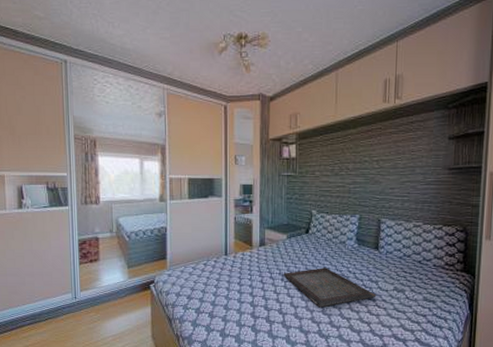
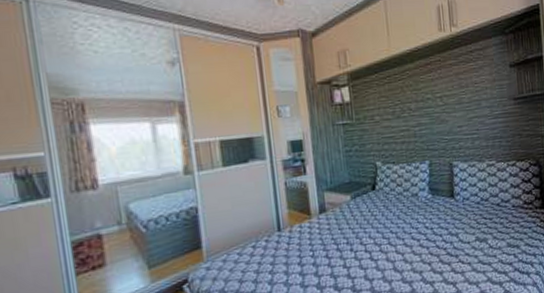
serving tray: present [283,268,377,308] -> none [351,227,459,276]

